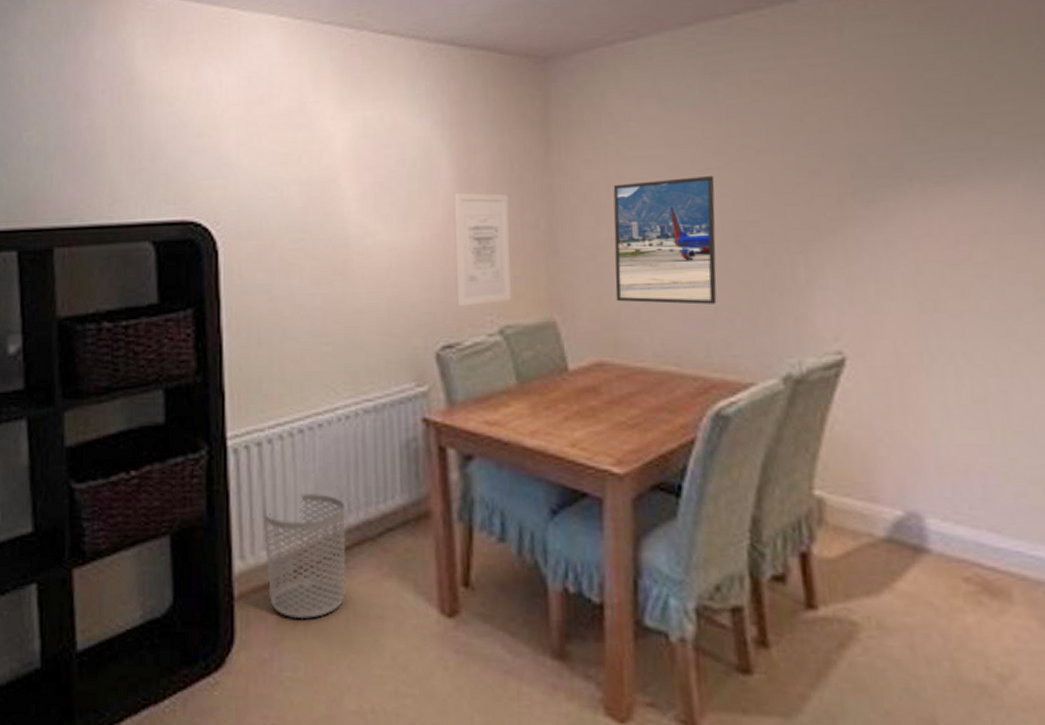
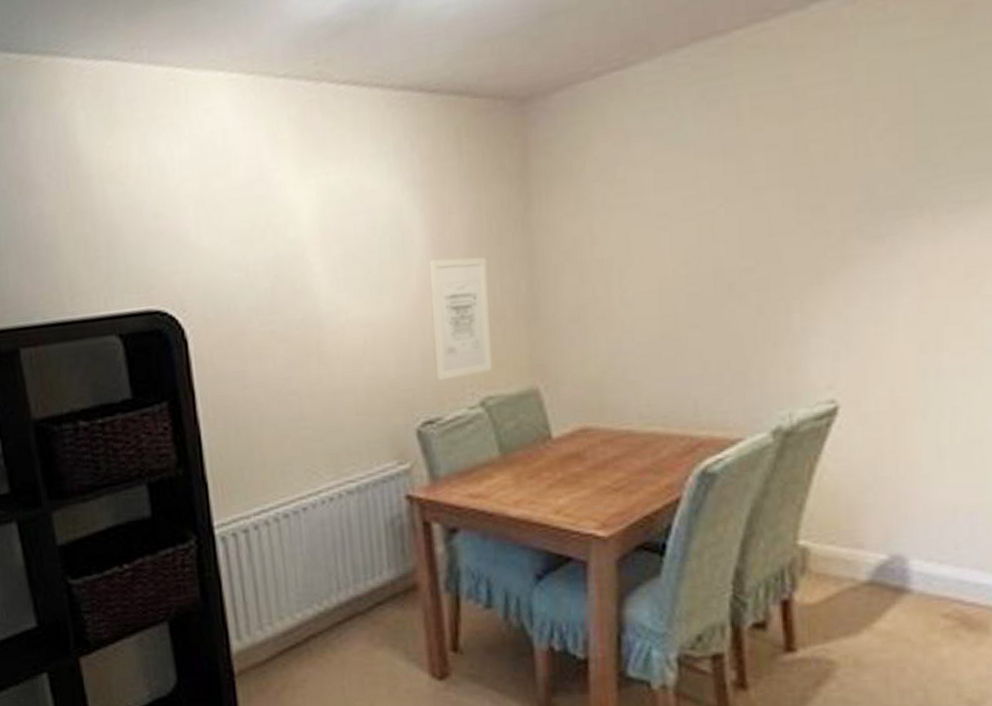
waste bin: present [263,492,346,620] -> none [255,573,340,690]
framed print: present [613,176,717,305] -> none [598,221,708,365]

